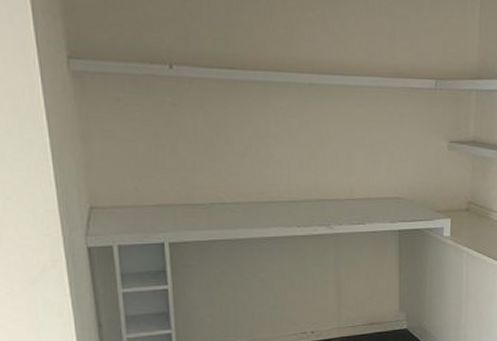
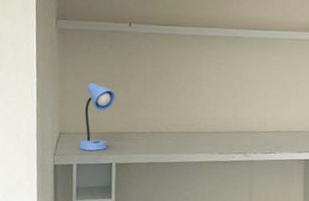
desk lamp: none [118,142,160,228] -> present [79,82,115,151]

